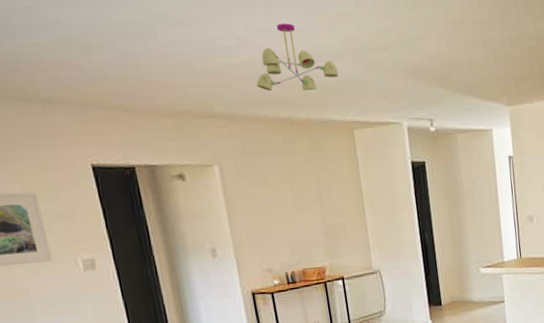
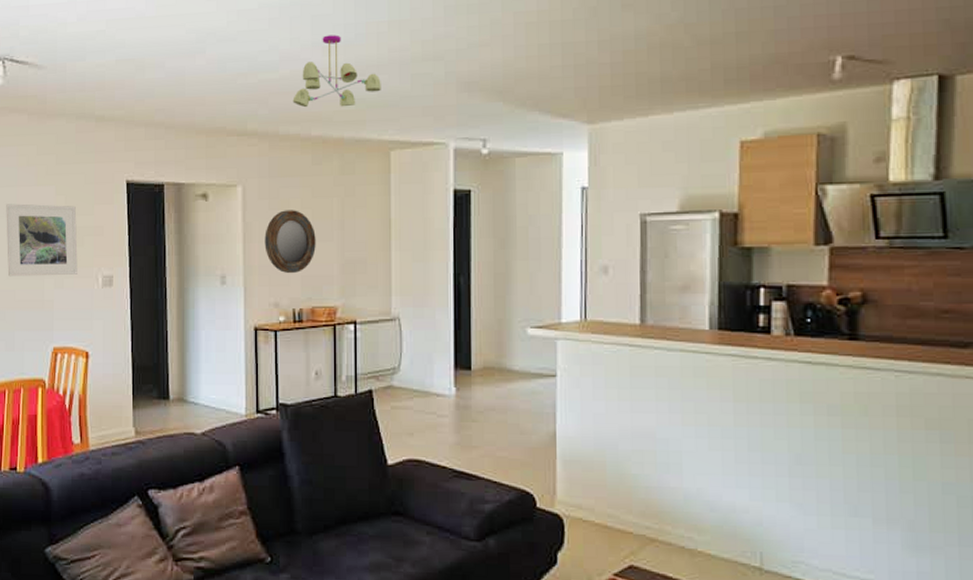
home mirror: none [248,185,299,242] -> present [265,210,316,274]

